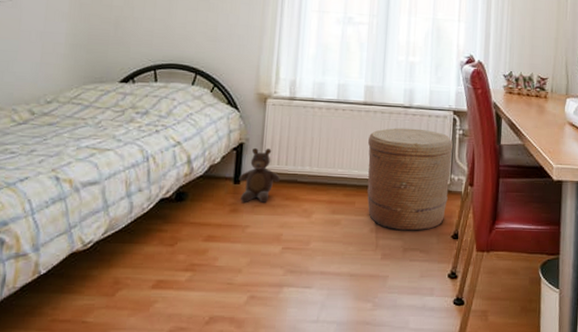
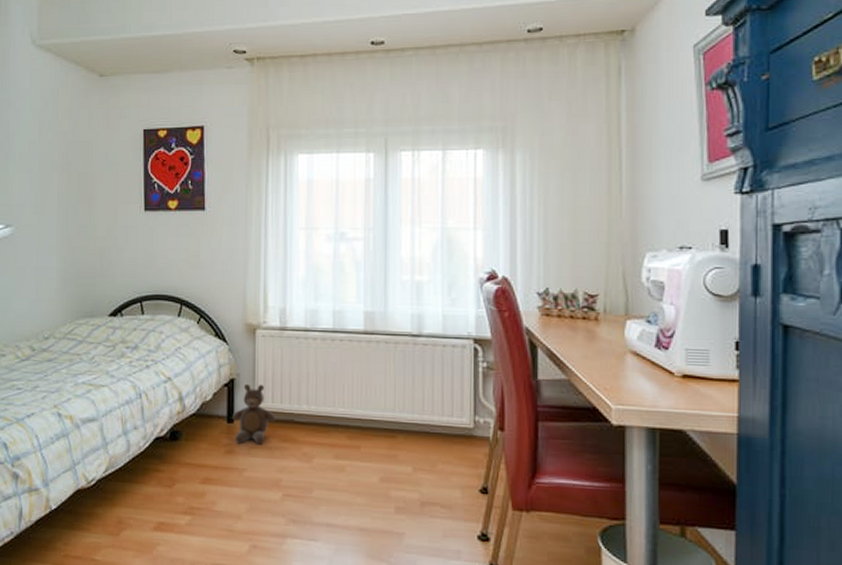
basket: present [367,127,453,231] -> none [372,360,475,482]

